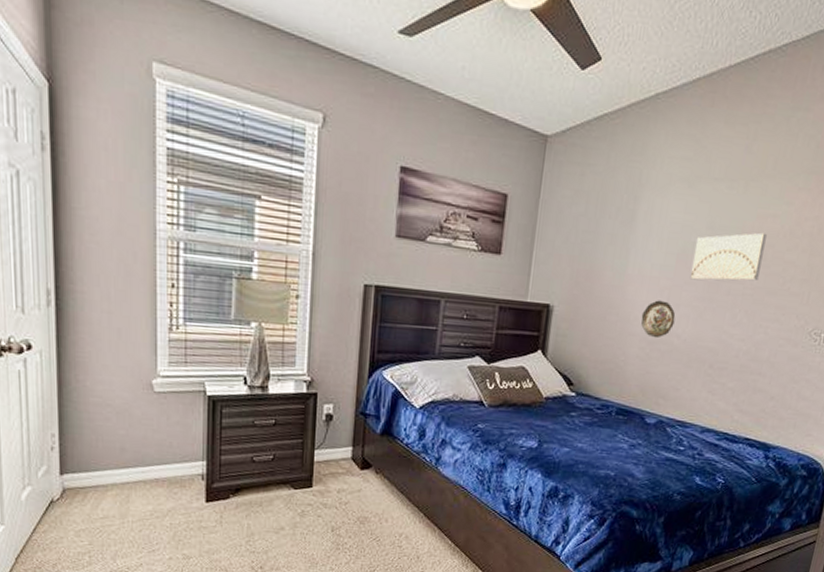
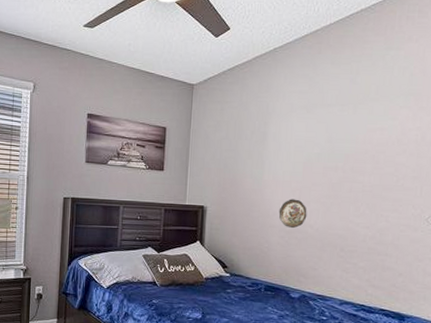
wall art: present [690,232,767,281] -> none [316,142,377,182]

